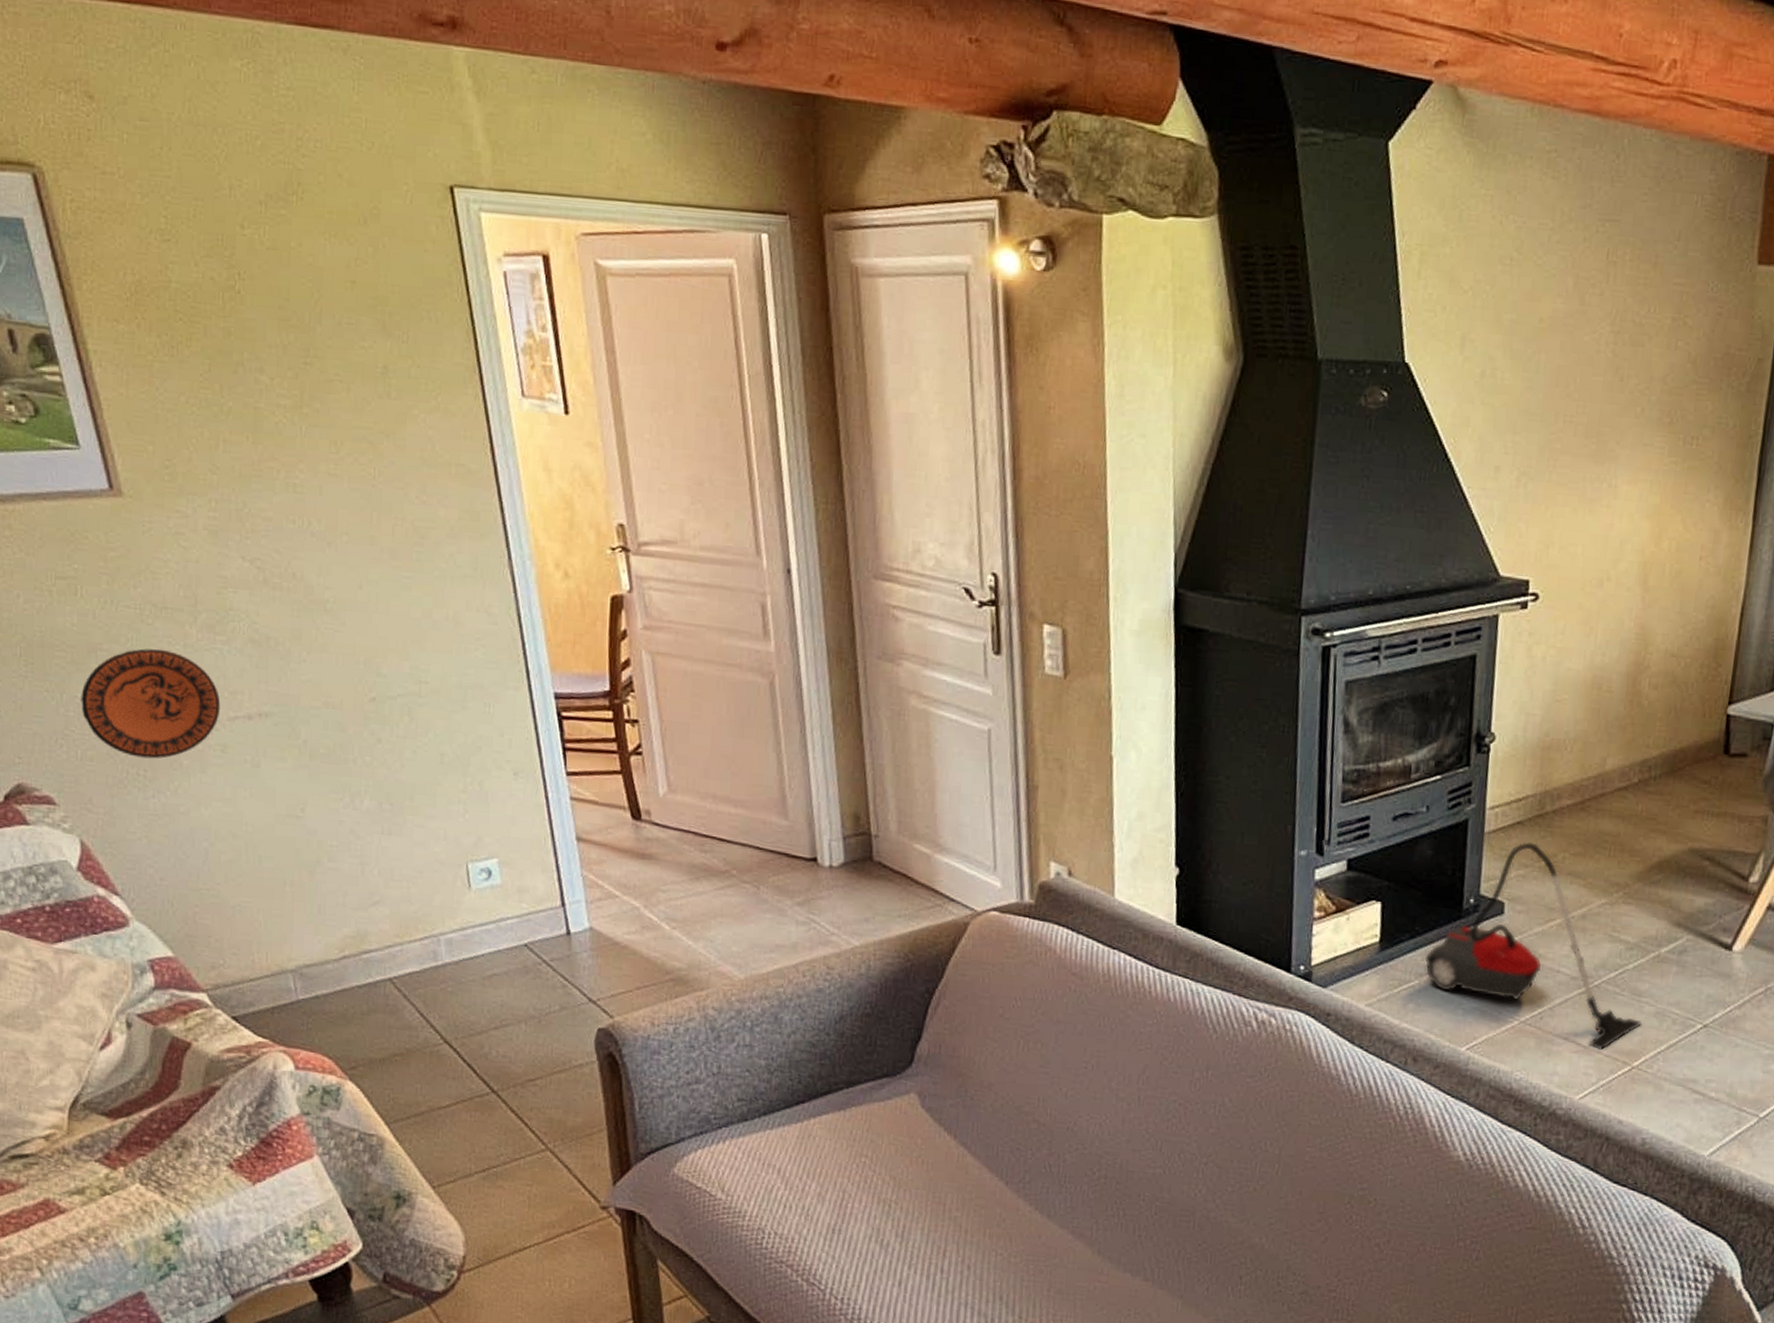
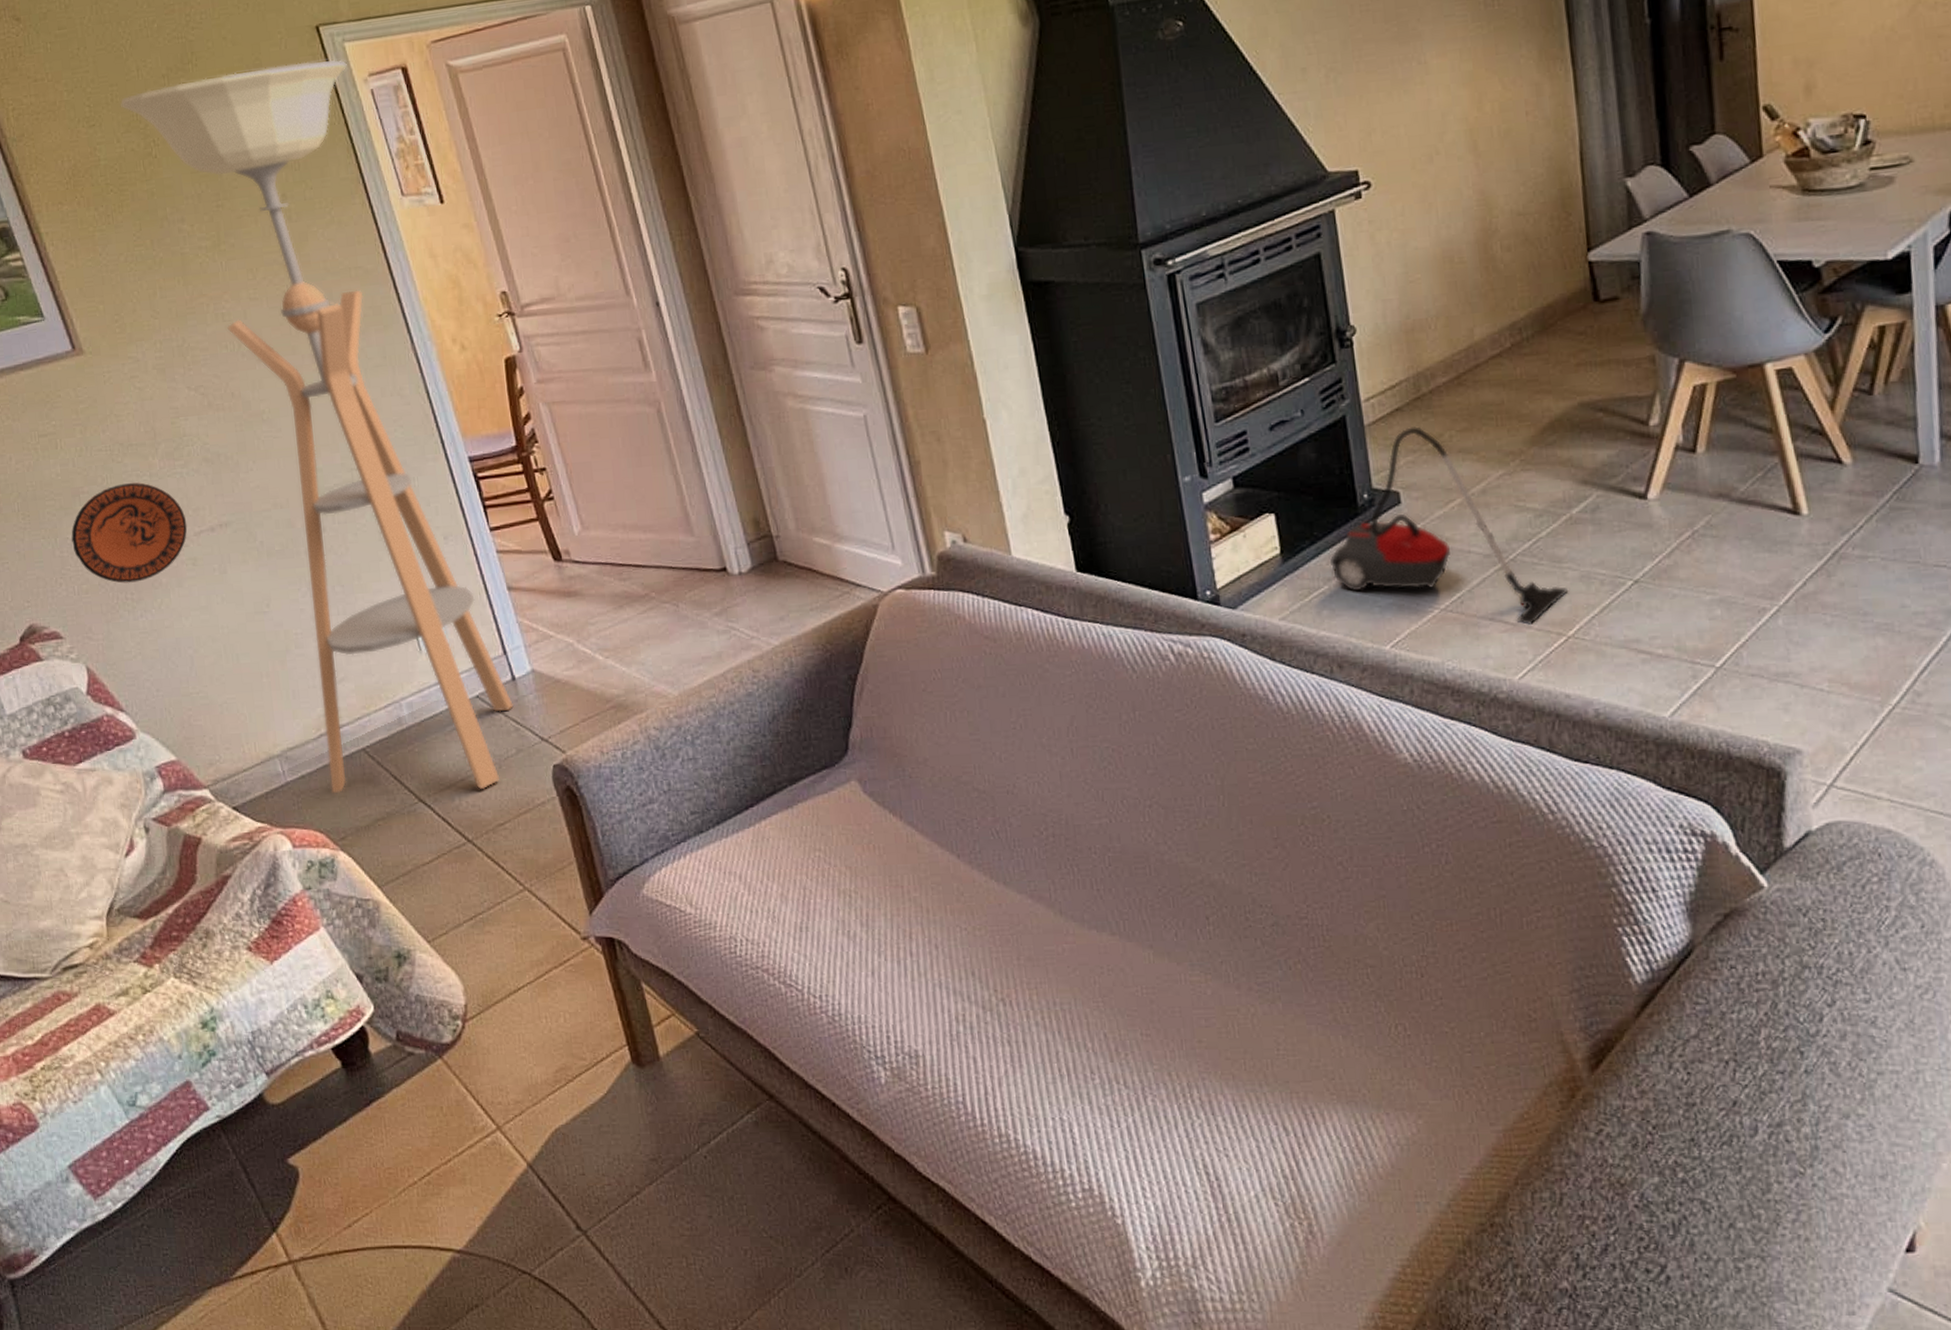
floor lamp: none [203,214,564,1042] -> present [119,59,514,794]

